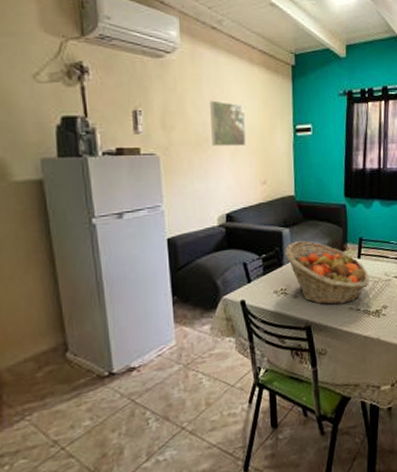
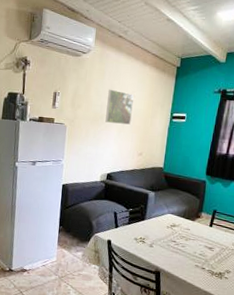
fruit basket: present [285,241,370,305] -> none [148,203,218,261]

